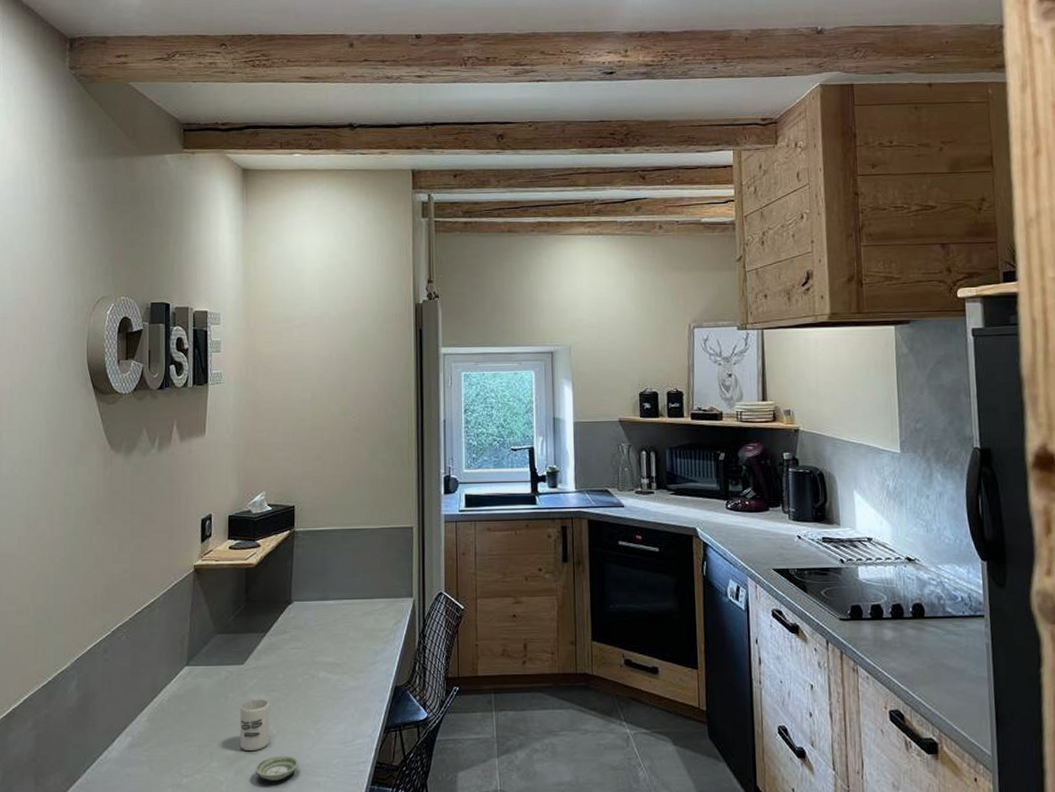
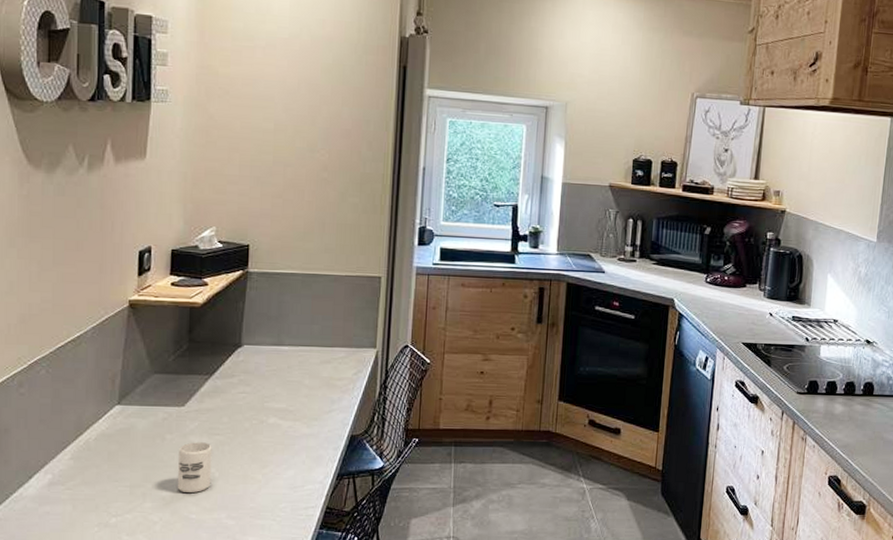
saucer: present [254,755,300,781] -> none [193,498,243,523]

